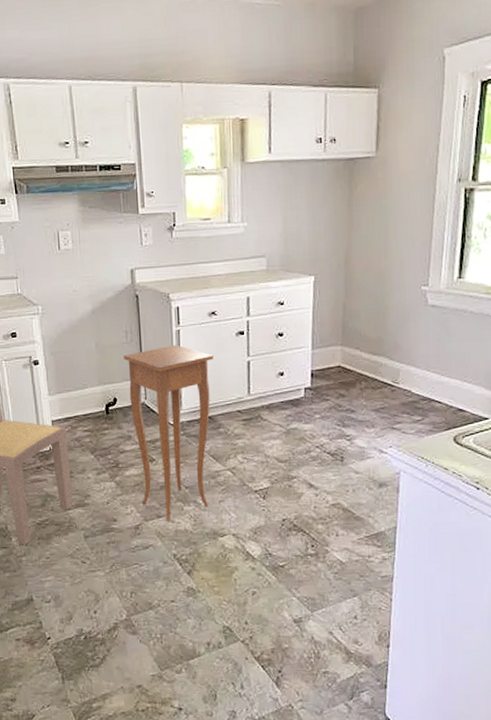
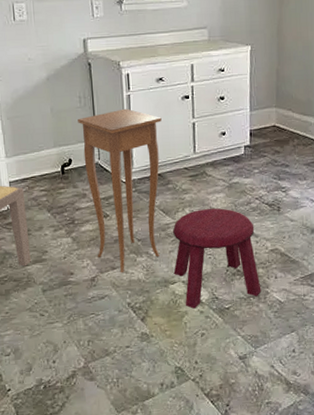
stool: none [223,455,320,564] -> present [172,208,261,309]

